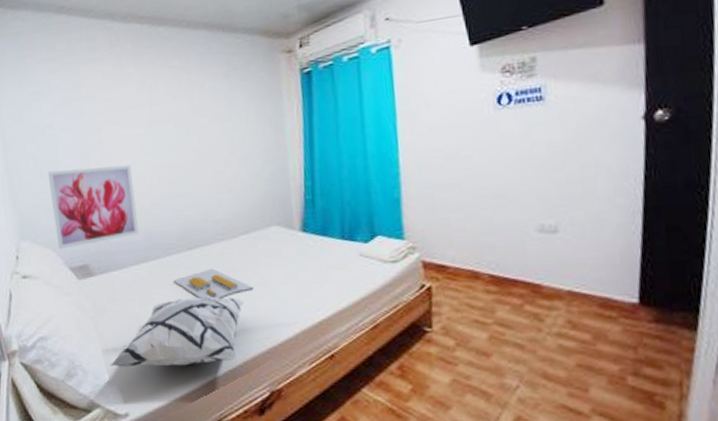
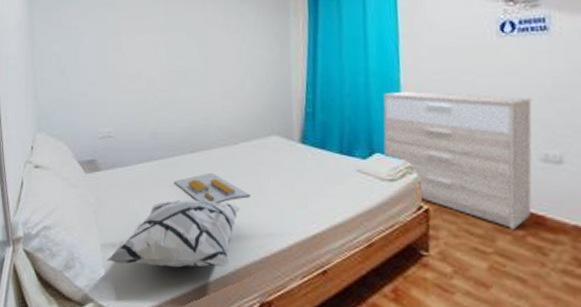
wall art: present [47,165,139,249] -> none [68,68,145,142]
sideboard: none [383,169,529,300] -> present [383,91,532,230]

